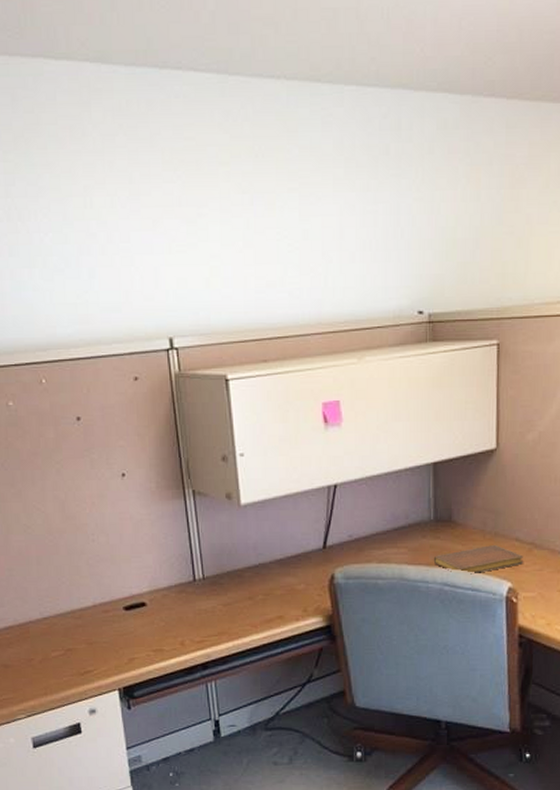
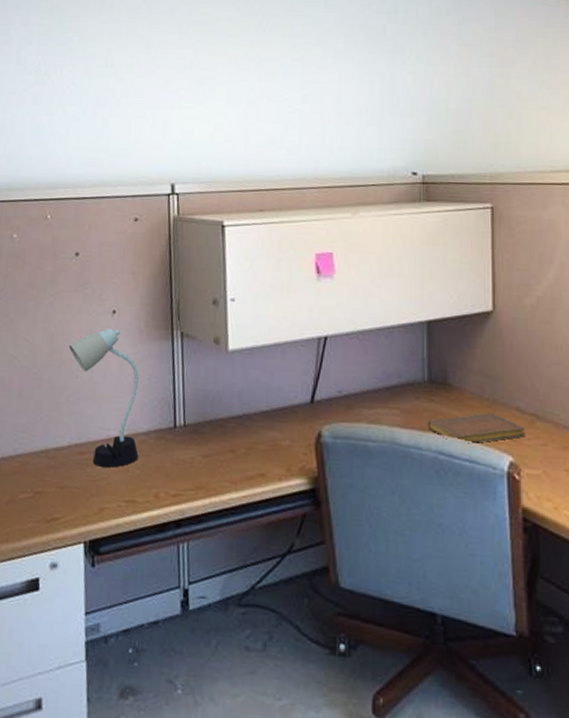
desk lamp: none [81,491,162,622] -> present [69,328,139,468]

